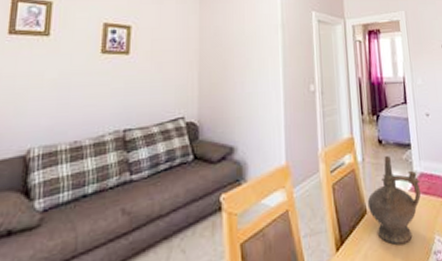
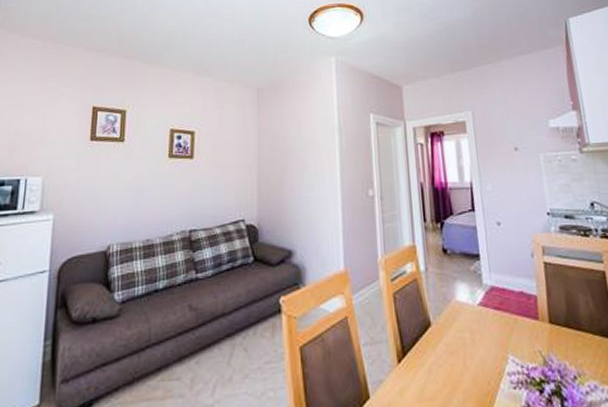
ceremonial vessel: present [367,156,422,245] -> none [431,266,492,361]

